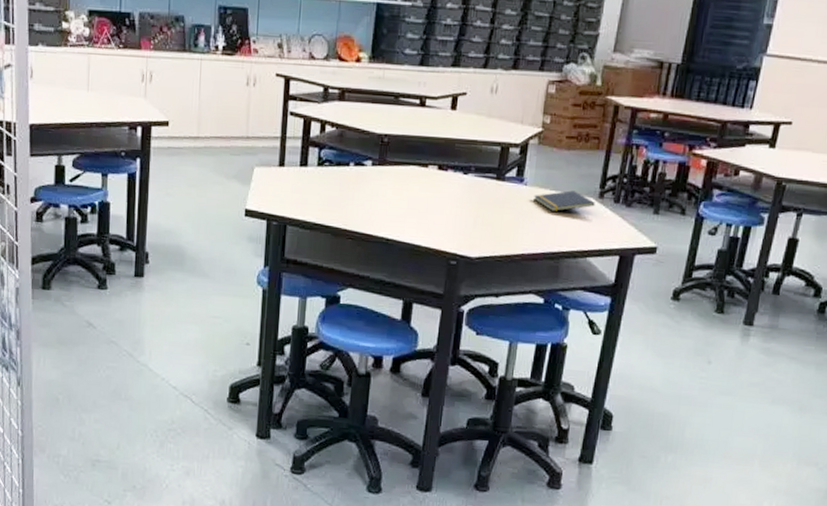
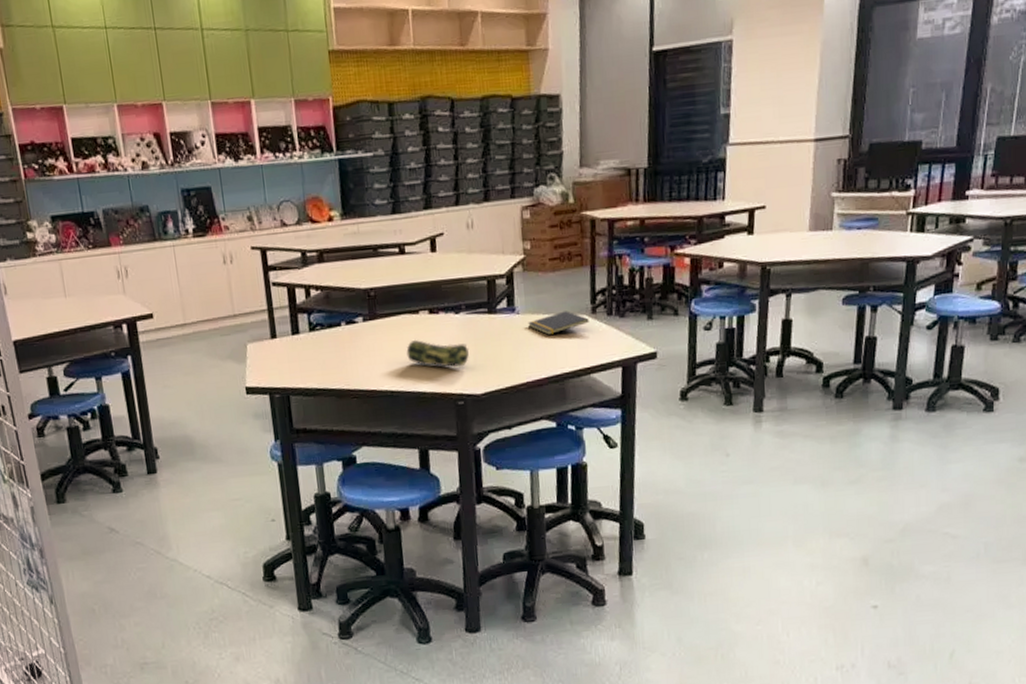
pencil case: none [408,192,471,227] -> present [406,339,470,368]

